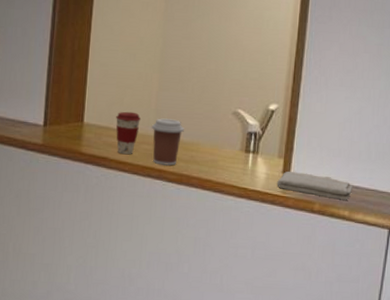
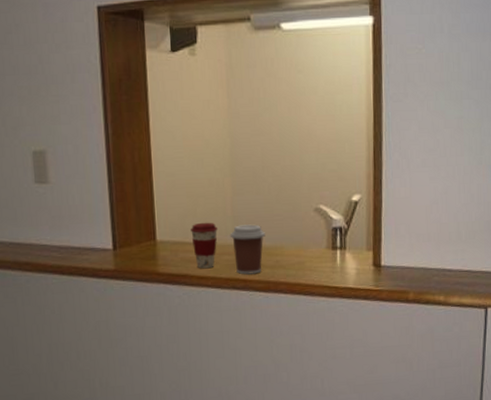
washcloth: present [277,171,353,201] -> none [368,262,446,286]

